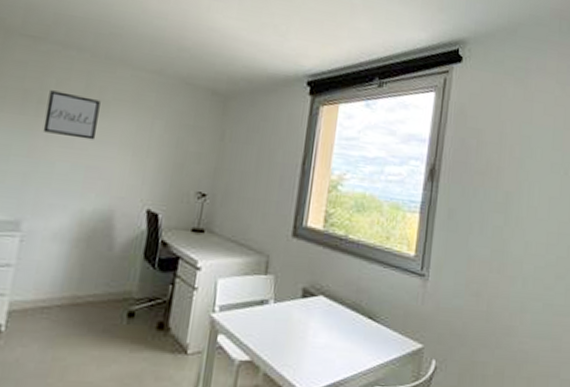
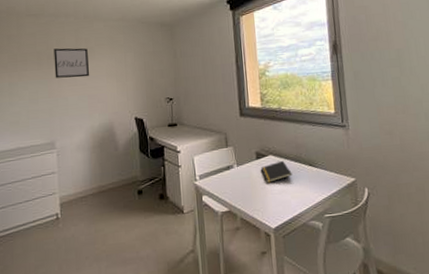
notepad: none [305,305,345,332] -> present [261,160,292,183]

